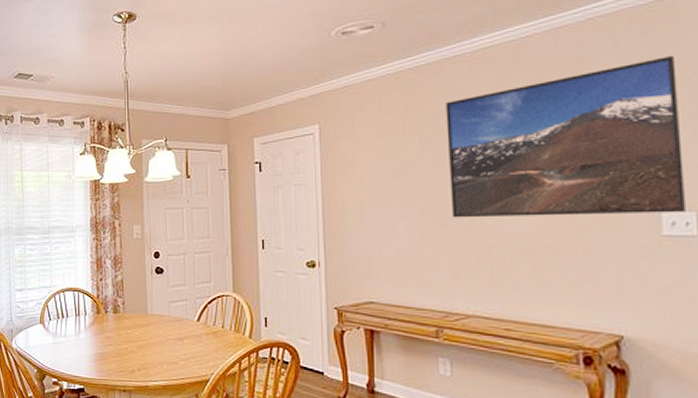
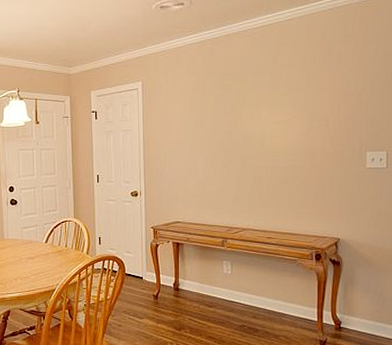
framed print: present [446,56,685,218] -> none [234,40,381,157]

